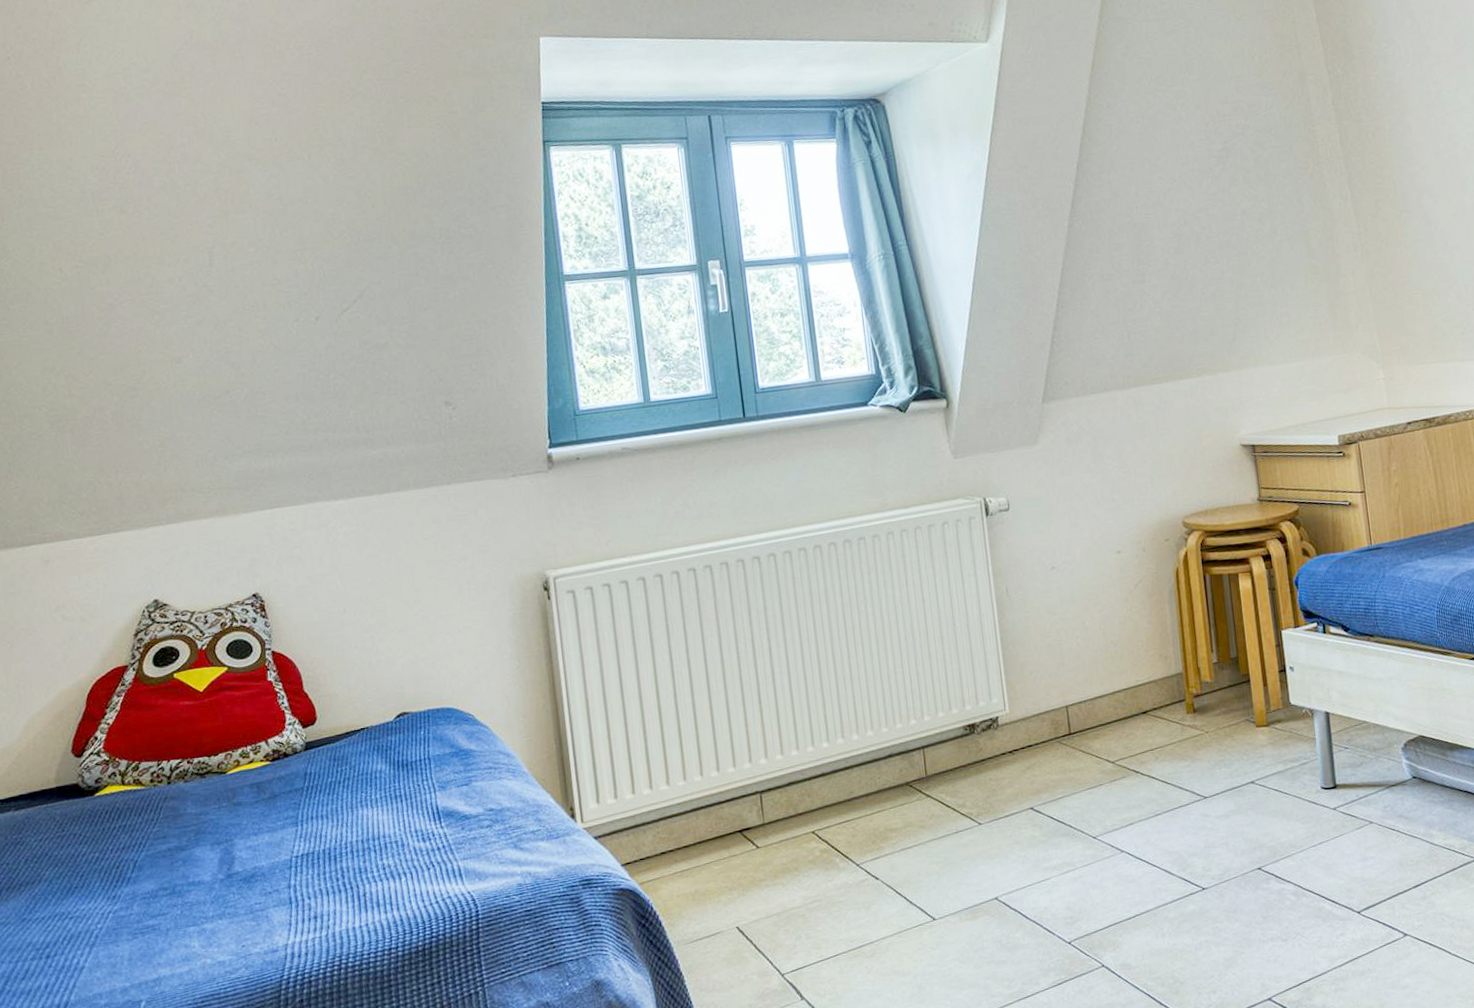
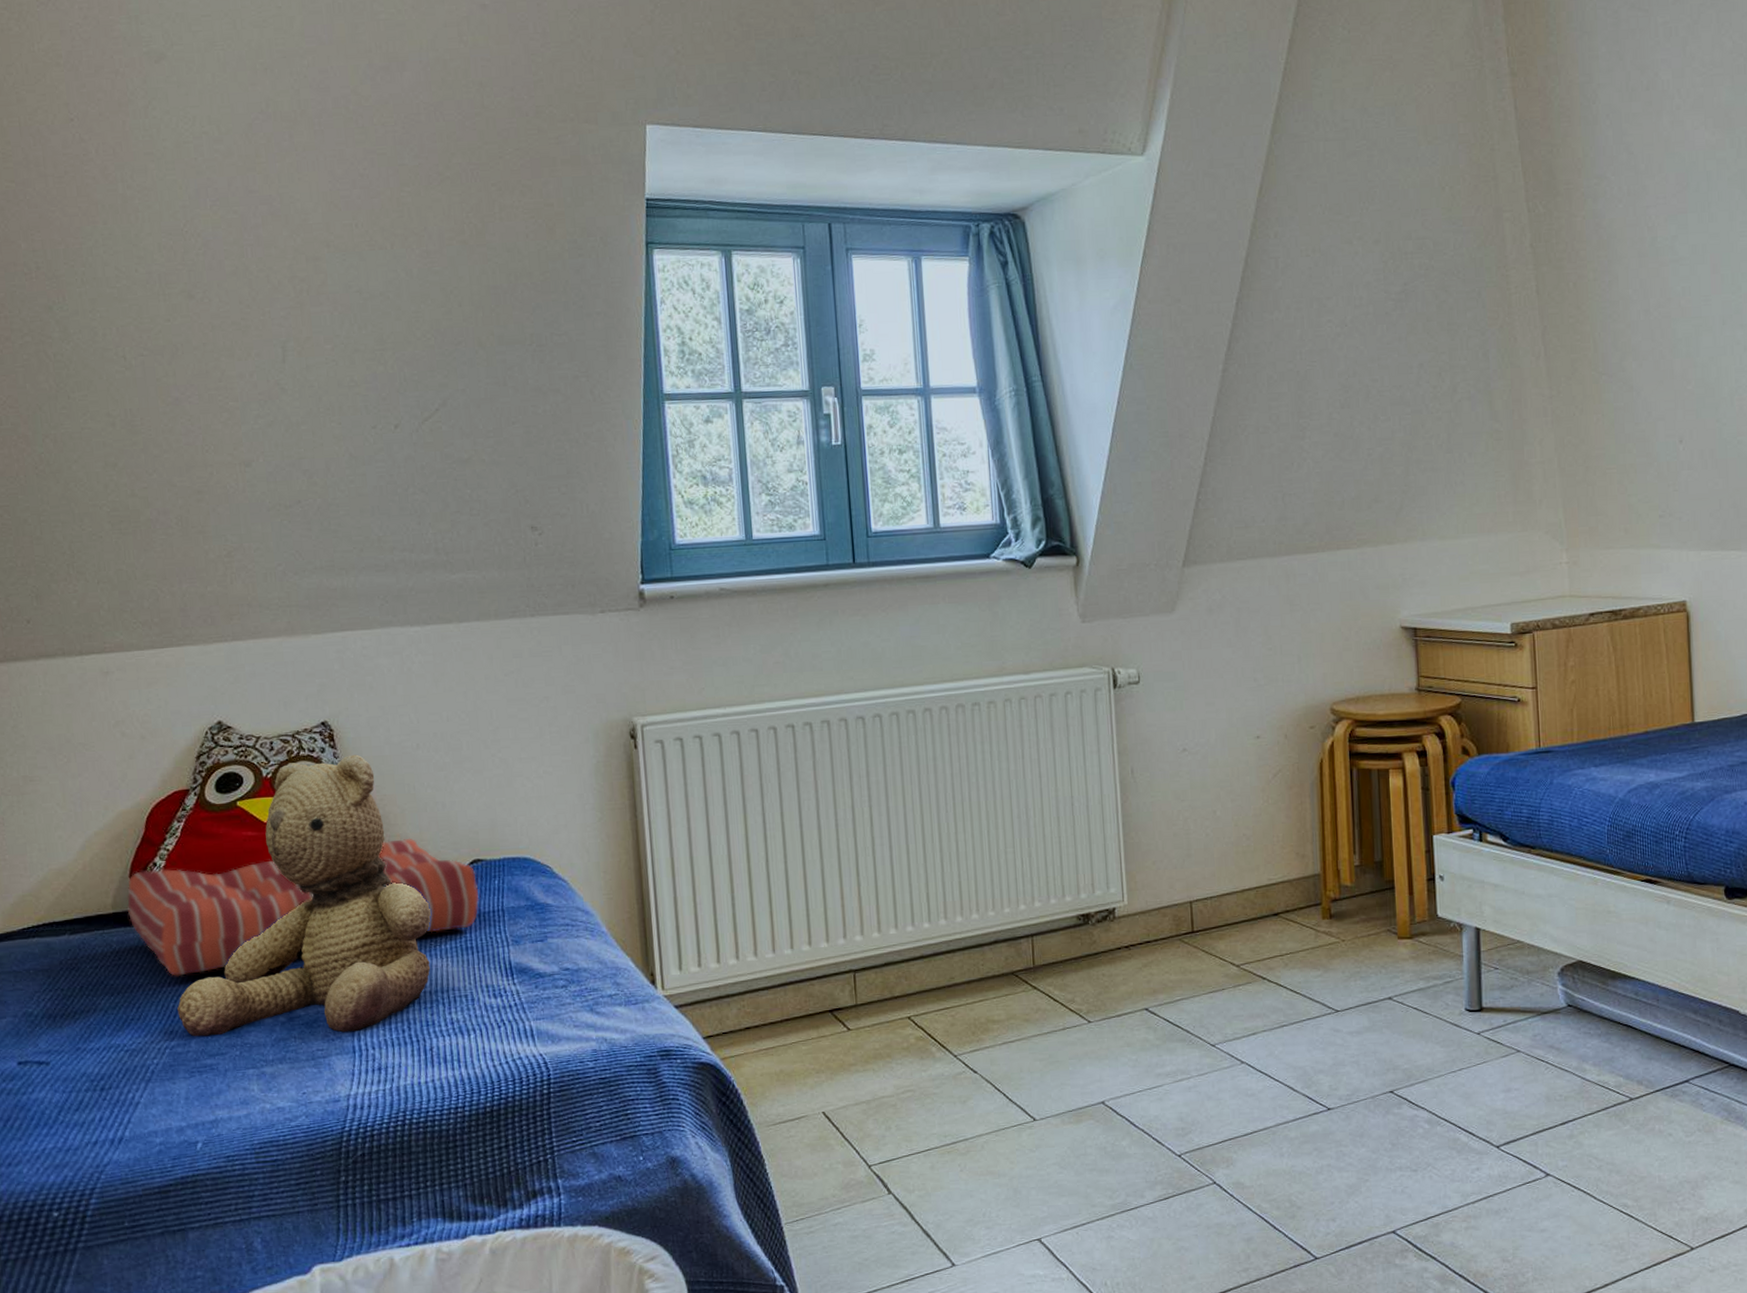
seat cushion: none [69,696,407,844] -> present [127,838,479,976]
teddy bear: none [119,622,362,900] -> present [177,754,431,1037]

